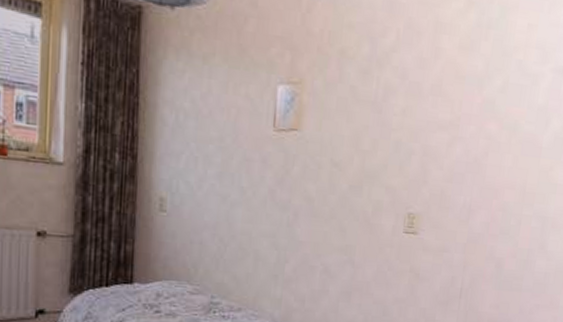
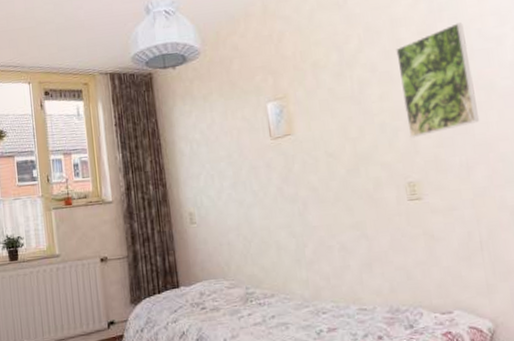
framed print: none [422,47,507,166] -> present [396,22,480,138]

